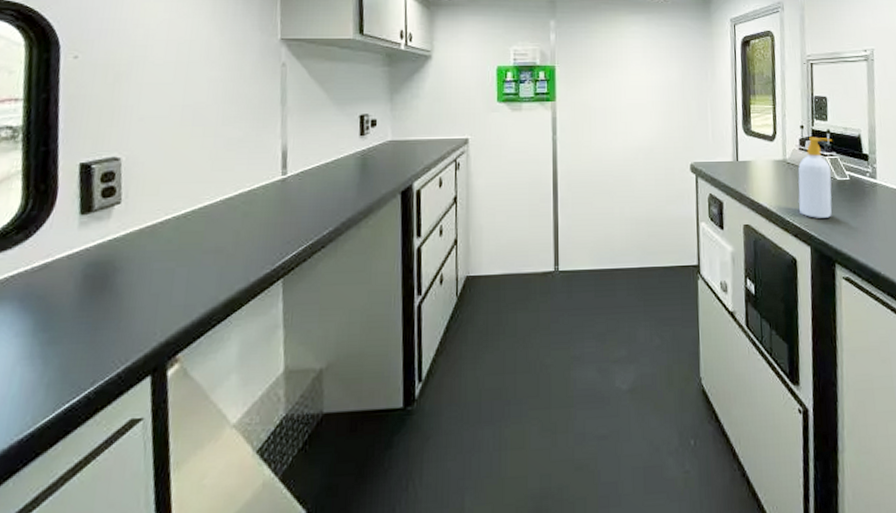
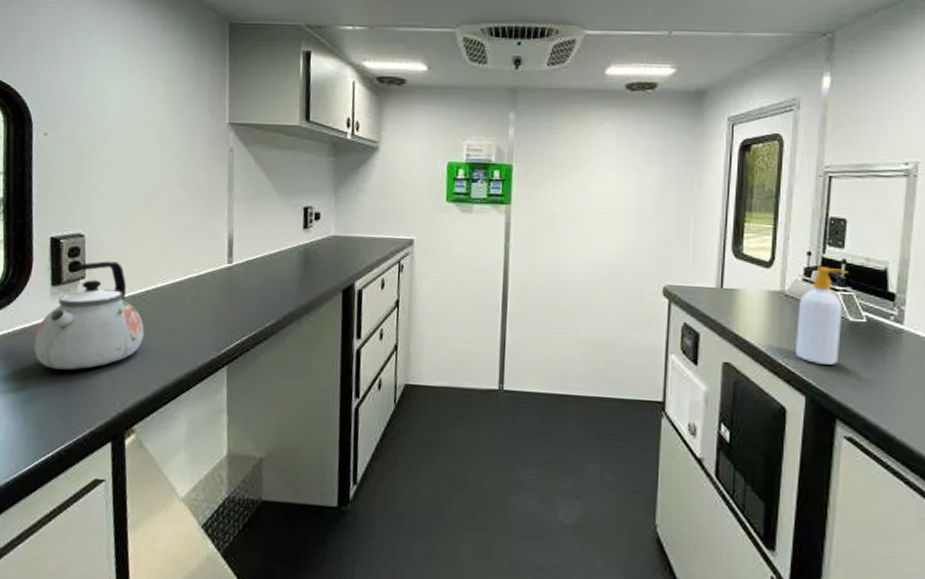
kettle: none [57,183,190,304] -> present [33,261,144,370]

